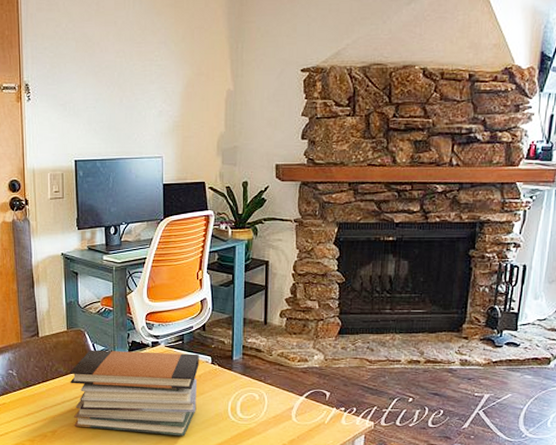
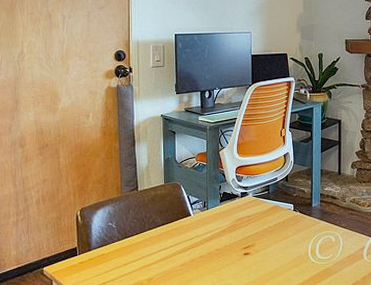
book stack: present [70,349,199,437] -> none [166,201,283,279]

